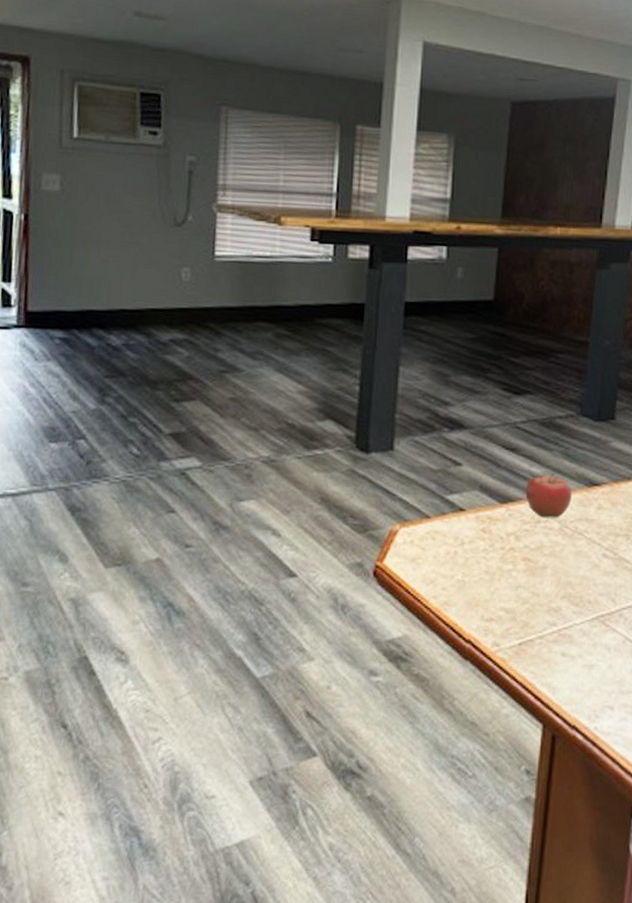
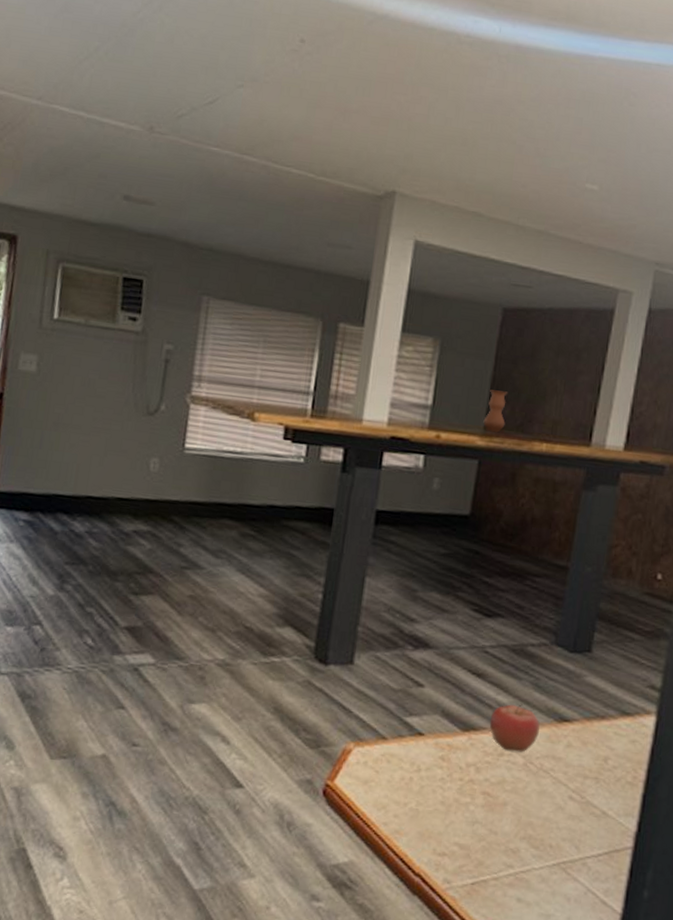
vase: none [500,180,521,221] -> present [483,389,507,433]

